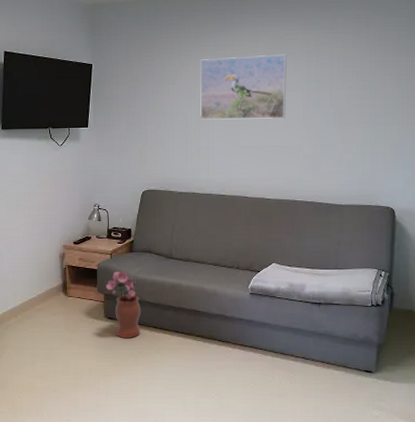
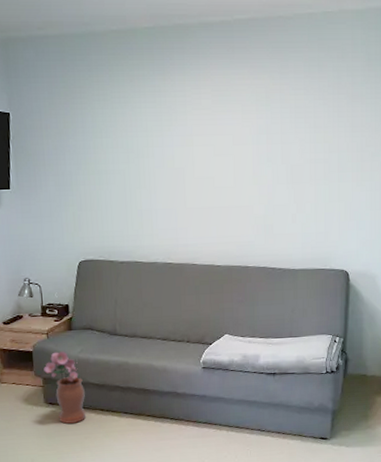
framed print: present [200,54,287,120] -> none [137,102,235,179]

